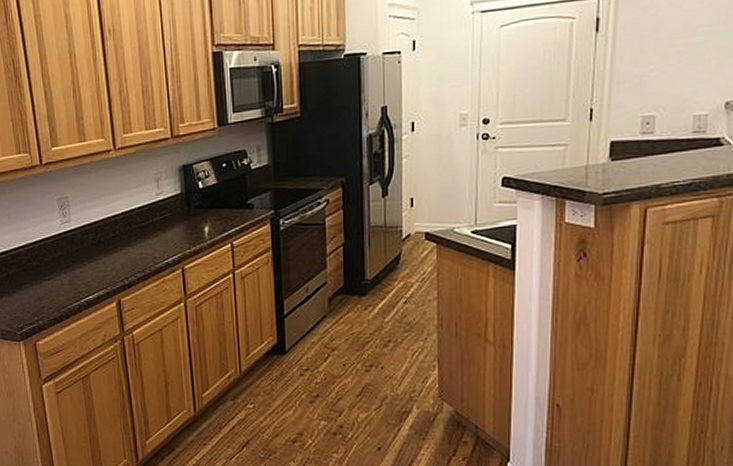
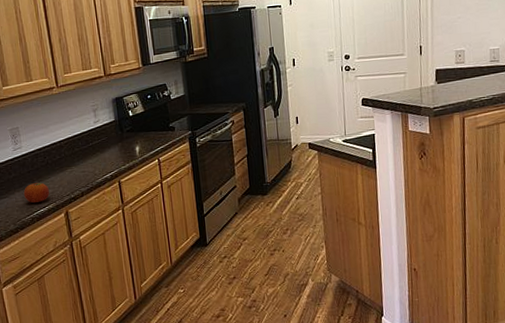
fruit: none [70,264,101,288] -> present [23,182,50,204]

